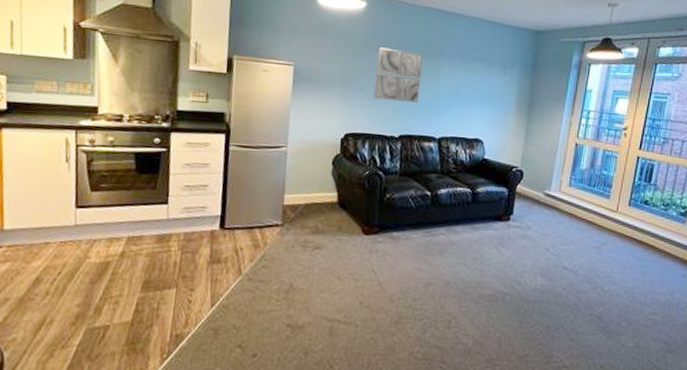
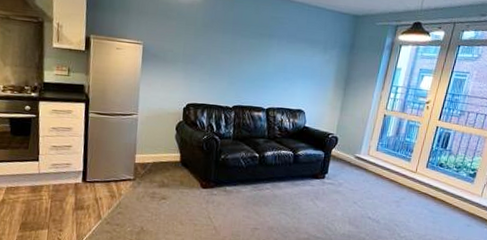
wall art: present [373,47,423,103] -> none [211,29,255,78]

